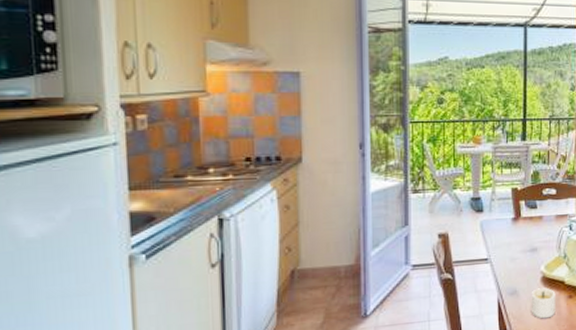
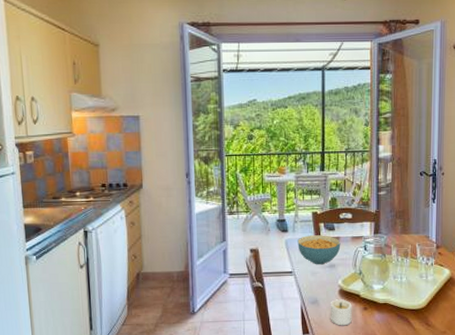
cereal bowl: none [494,214,544,250] -> present [297,235,341,265]

